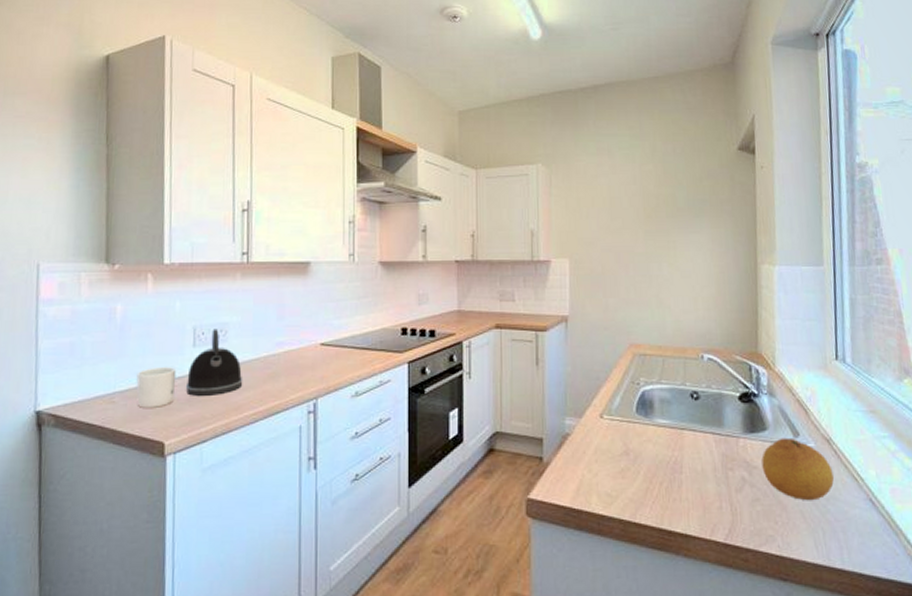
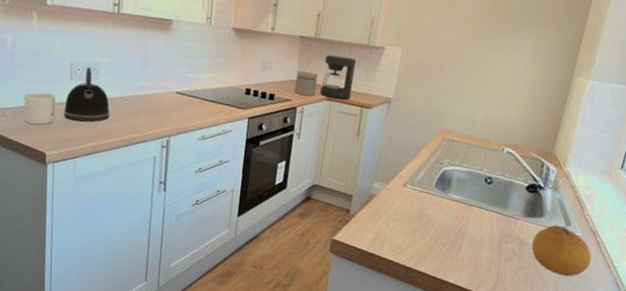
jar: none [458,299,481,327] -> present [295,71,318,97]
coffee maker: none [486,277,522,325] -> present [320,55,357,100]

